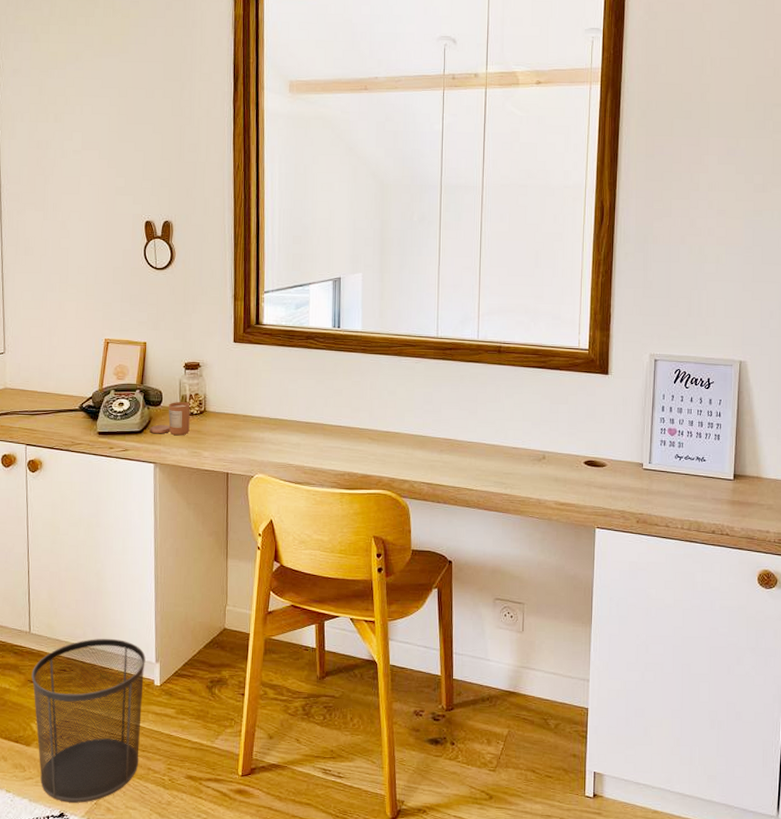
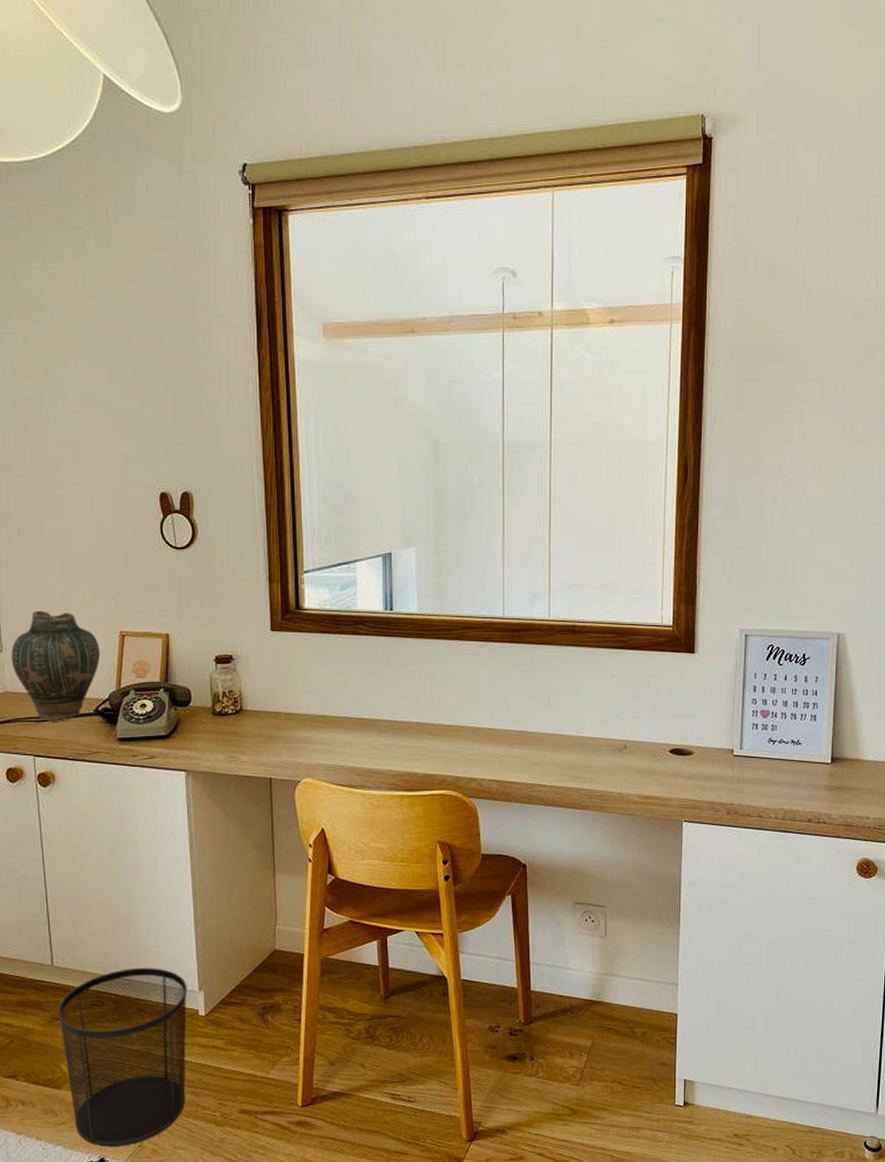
vase: none [12,319,87,415] -> present [11,610,100,722]
candle: present [149,401,190,436] -> none [178,699,225,739]

